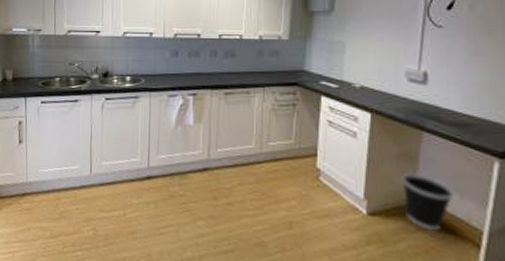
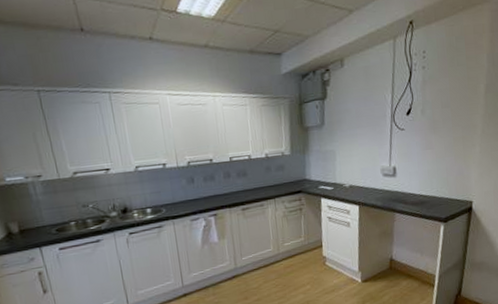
wastebasket: present [401,173,454,231] -> none [383,244,417,283]

